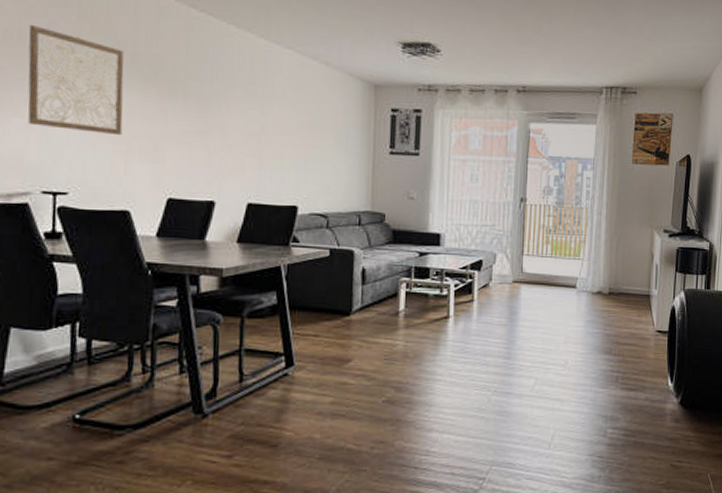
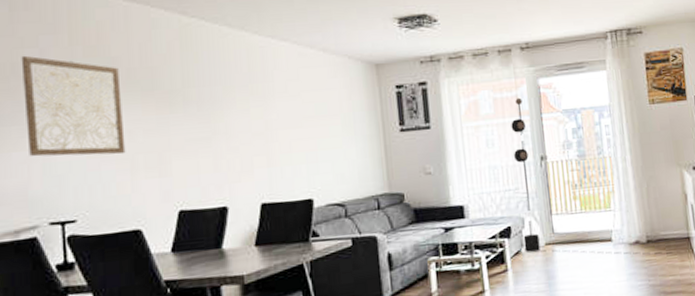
floor lamp: none [492,138,631,308] -> present [511,97,673,255]

